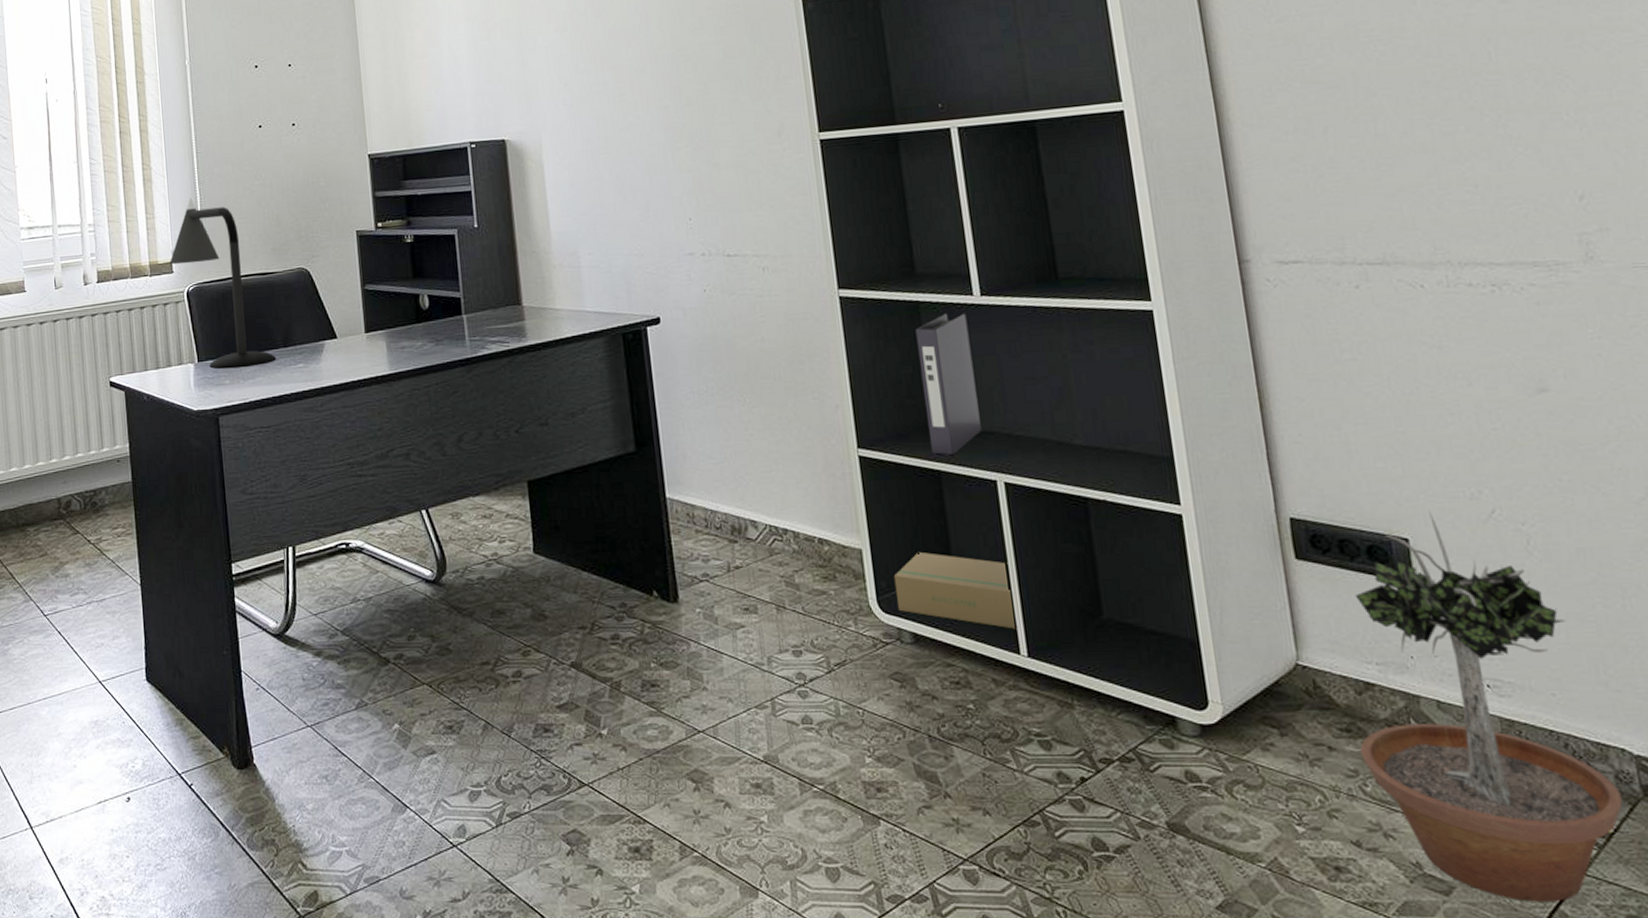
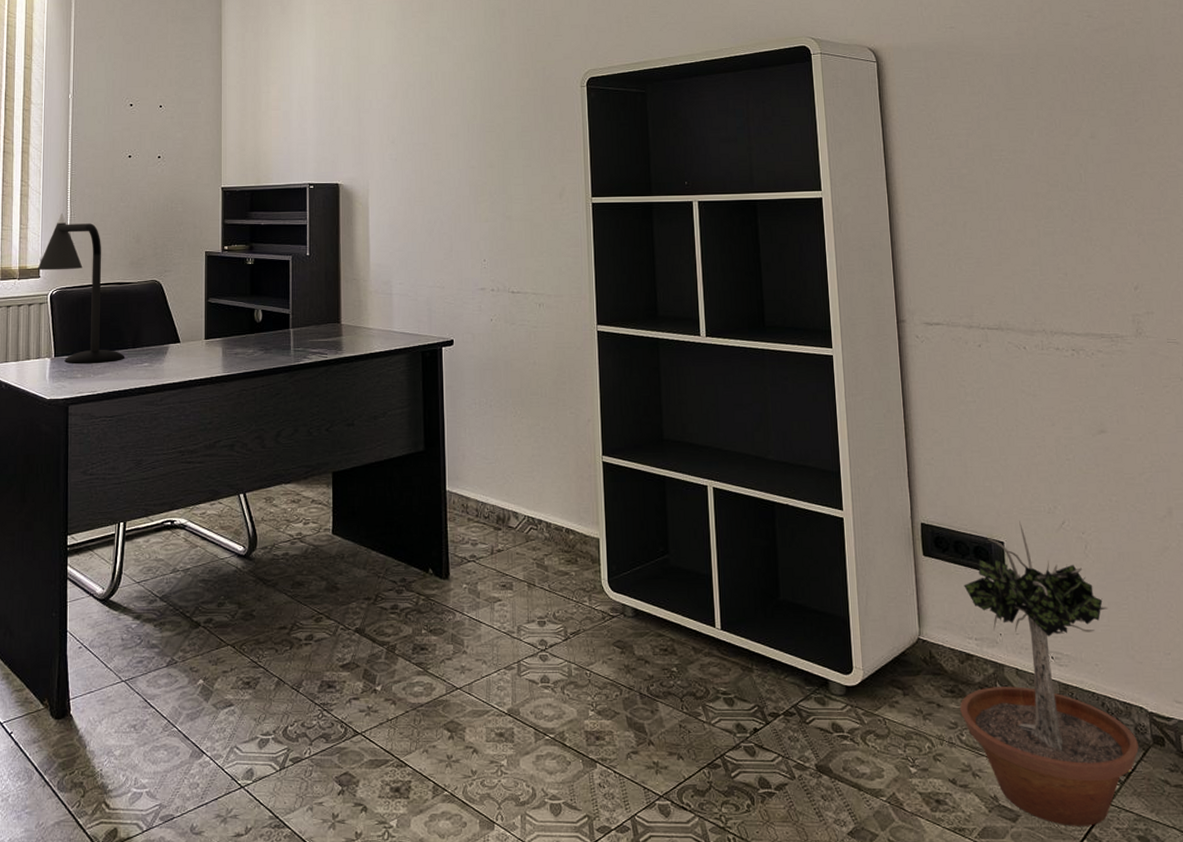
box: present [893,551,1018,629] -> none [622,541,715,607]
binder: present [915,313,982,455] -> none [654,349,699,463]

